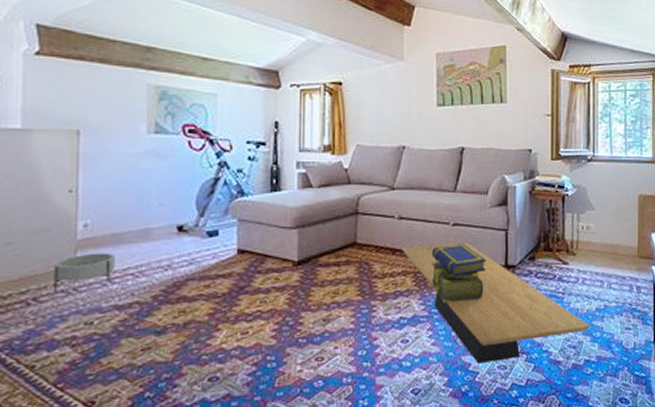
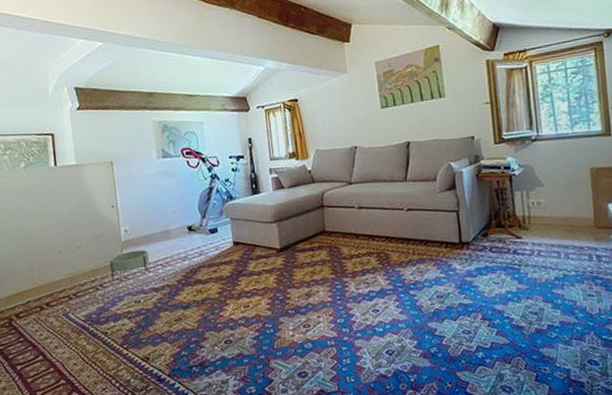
coffee table: present [400,242,591,363] -> none [362,224,552,329]
stack of books: present [431,244,487,303] -> none [390,226,442,278]

